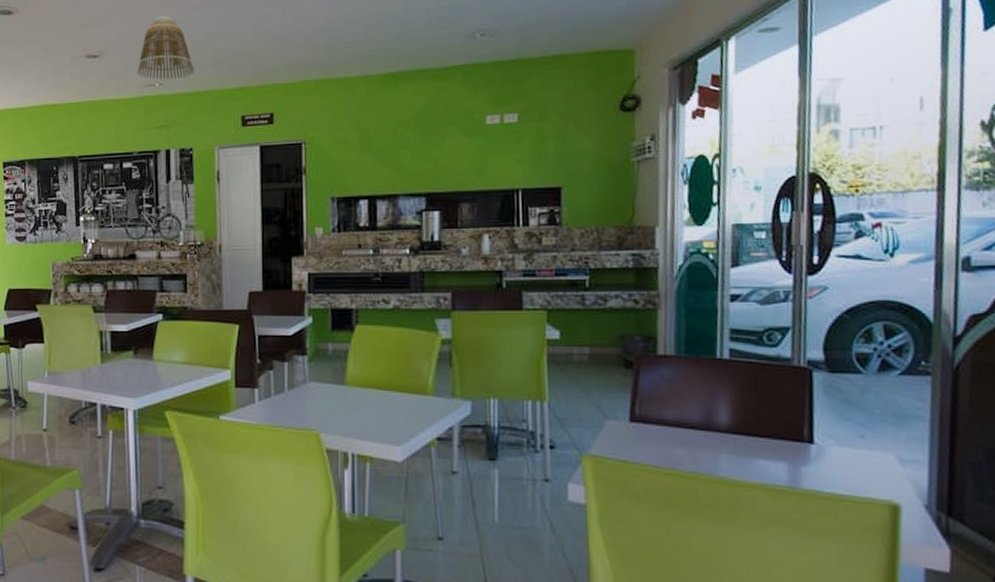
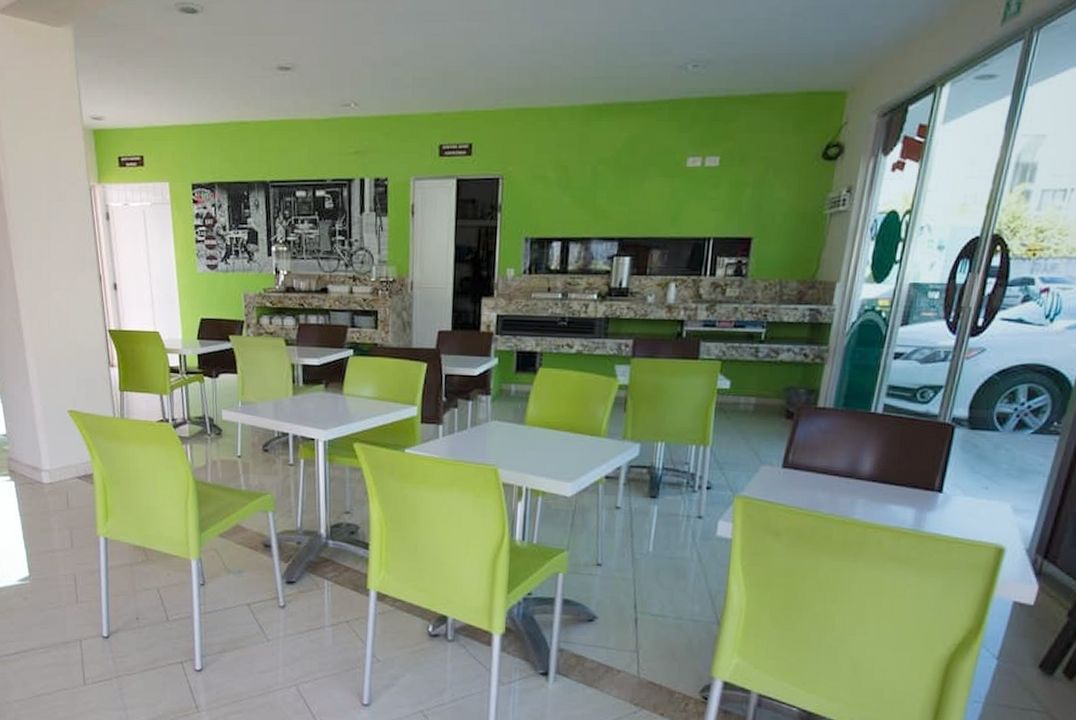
lamp shade: present [137,16,195,80] -> none [331,25,393,99]

